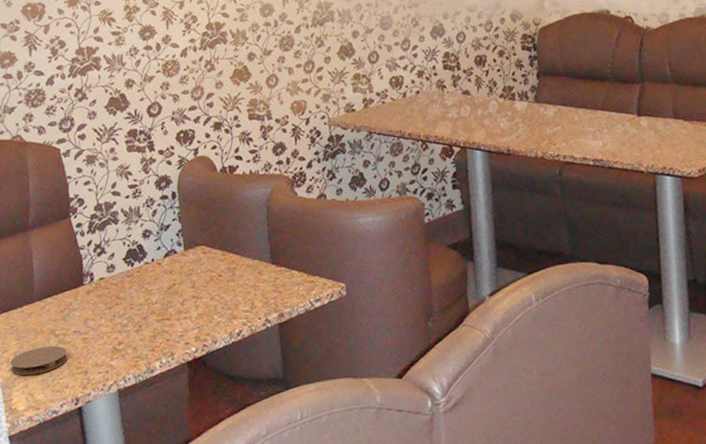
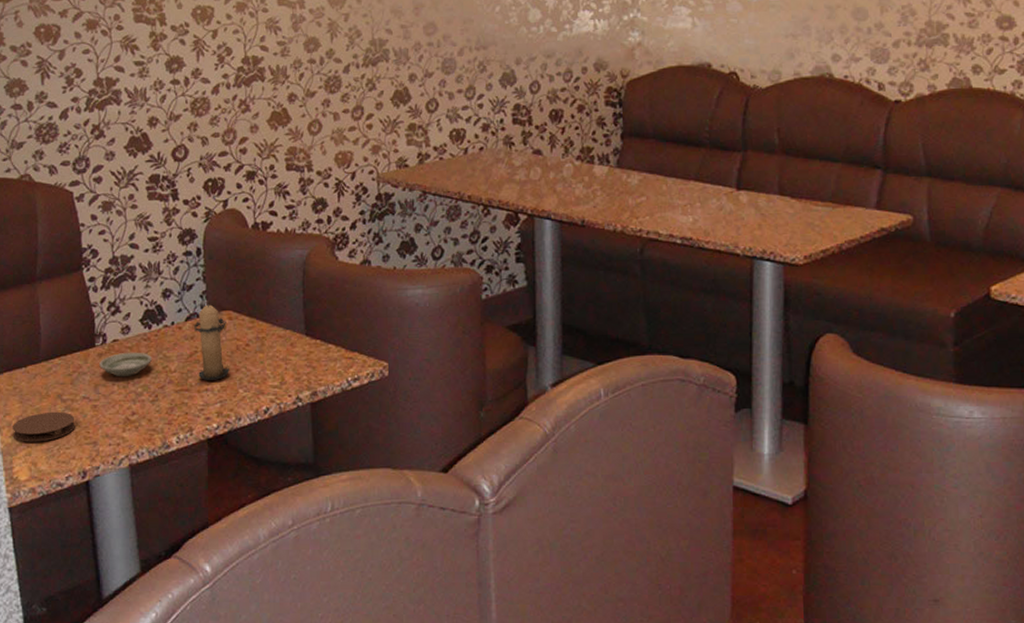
saucer: none [88,287,135,311] -> present [99,352,152,377]
candle: none [171,237,205,309] -> present [193,299,229,380]

